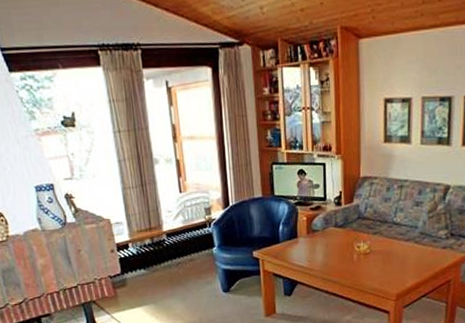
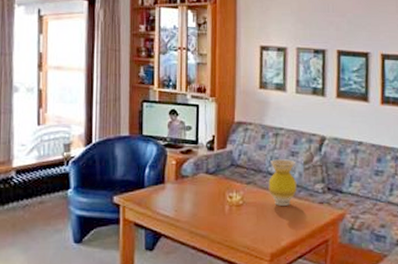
vase: none [394,209,421,252] -> present [268,159,297,206]

